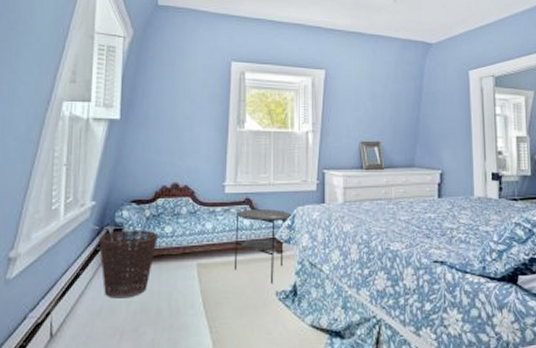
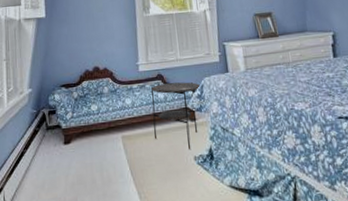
basket: present [98,230,158,299] -> none [37,110,86,172]

